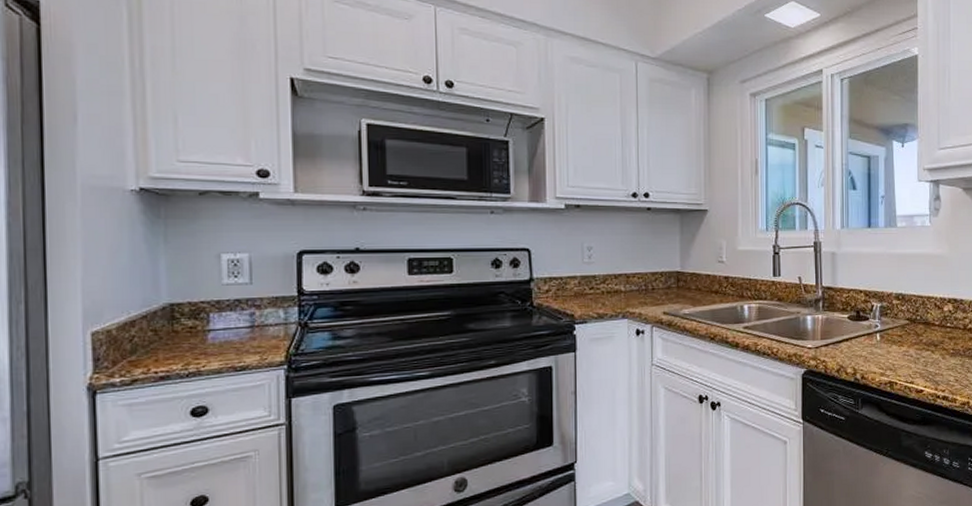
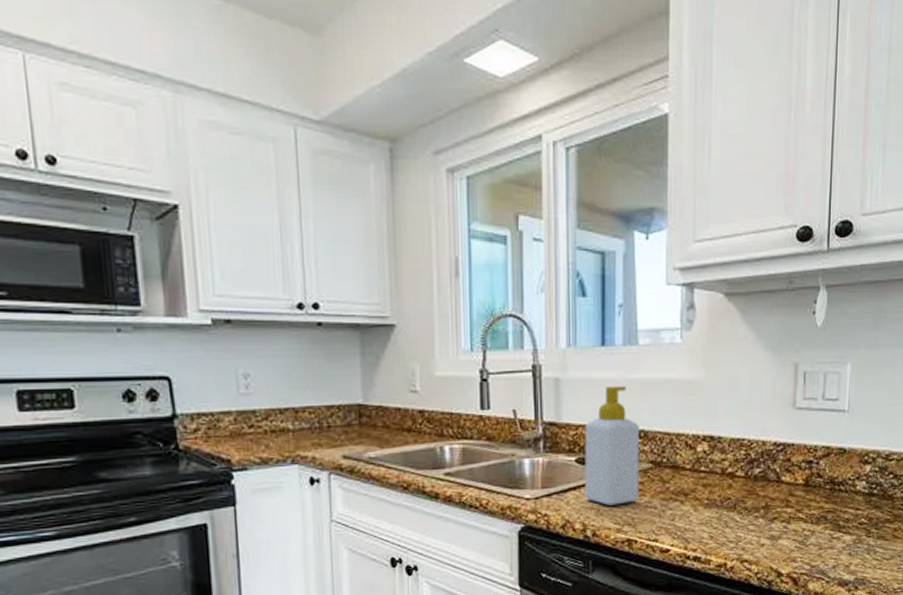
soap bottle: none [855,258,898,354] -> present [584,385,639,506]

